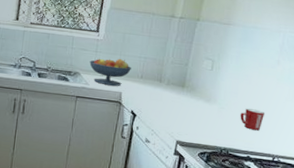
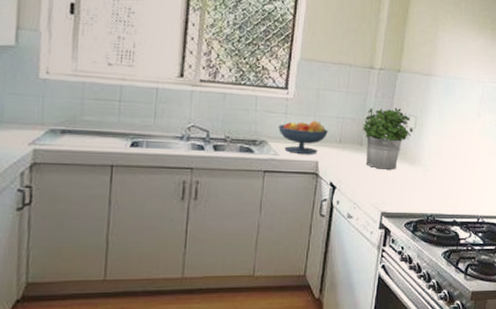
potted plant: none [162,50,210,105] -> present [363,108,413,170]
mug: present [240,108,265,131] -> none [445,168,469,192]

